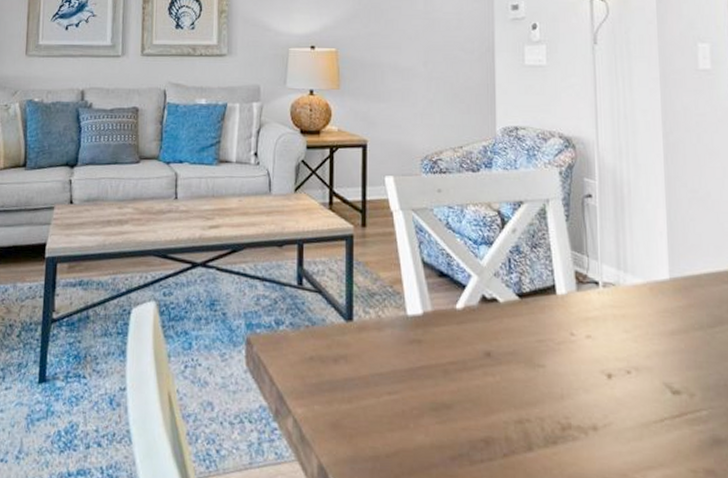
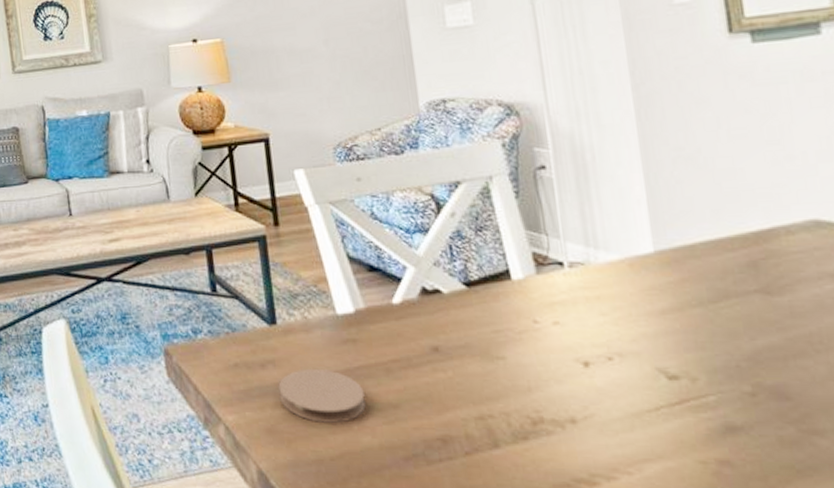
coaster: none [347,366,423,422] -> present [278,368,366,424]

